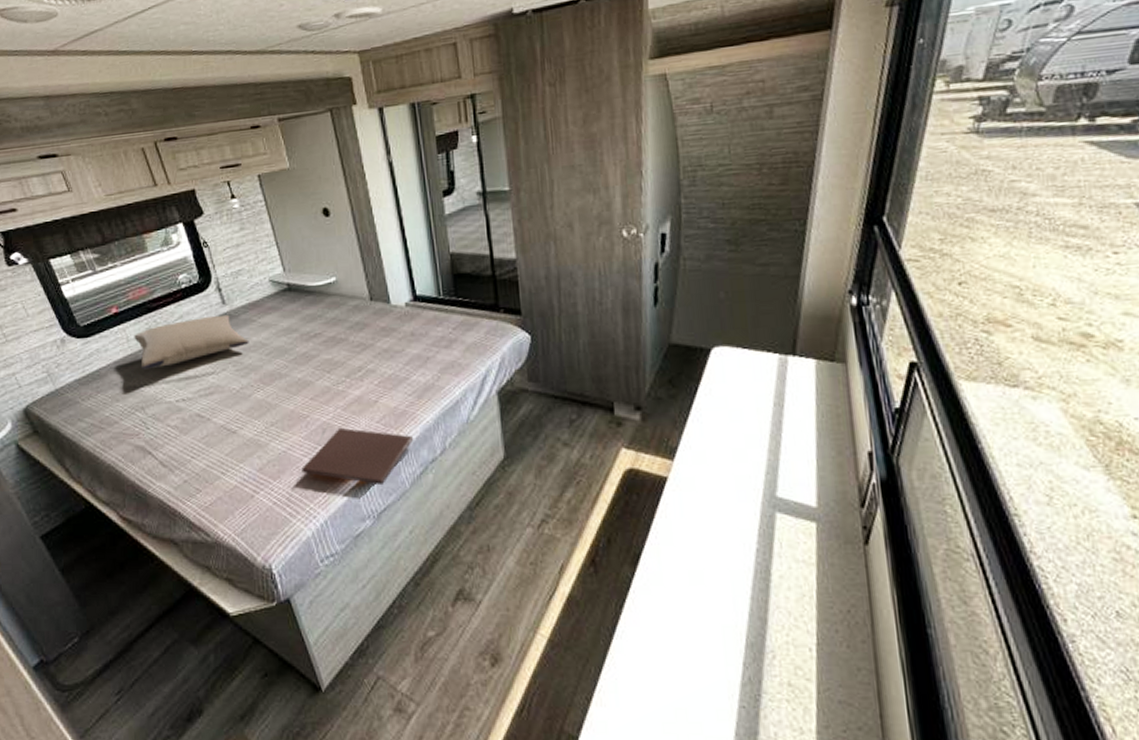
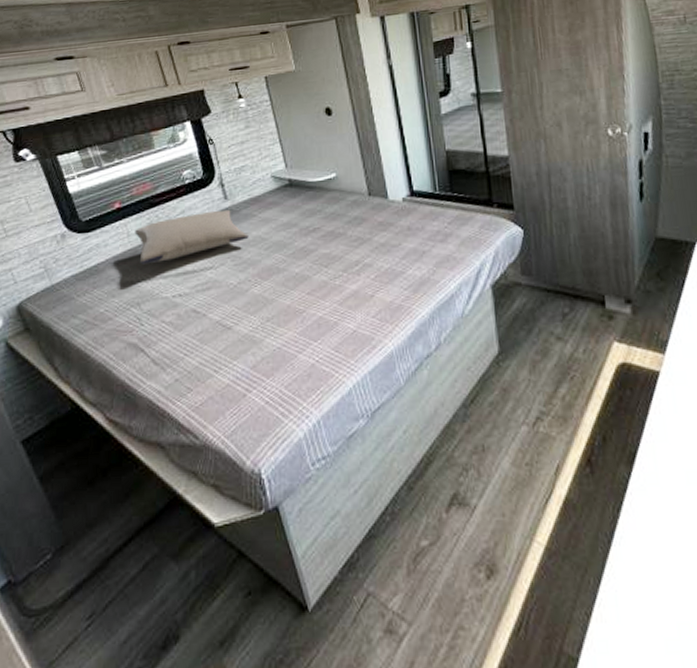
plaque: present [301,427,414,486] -> none [296,322,409,383]

